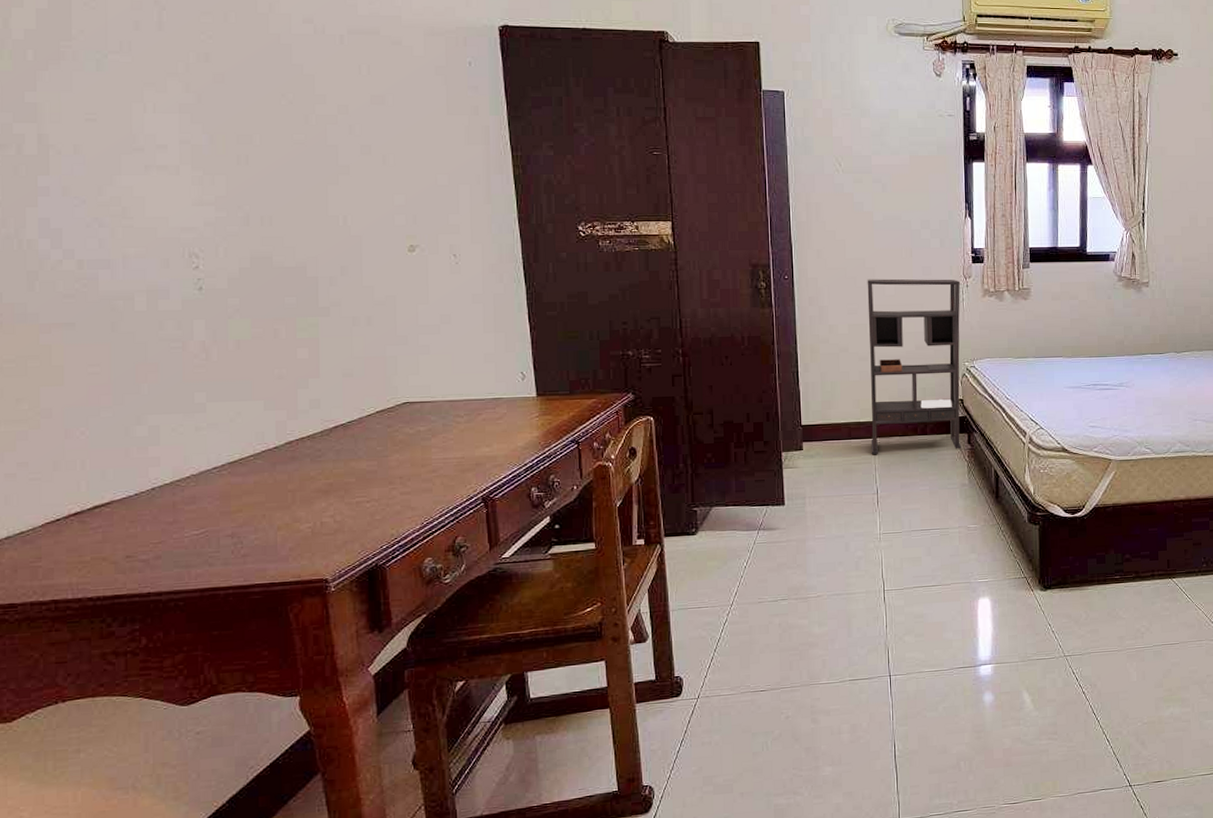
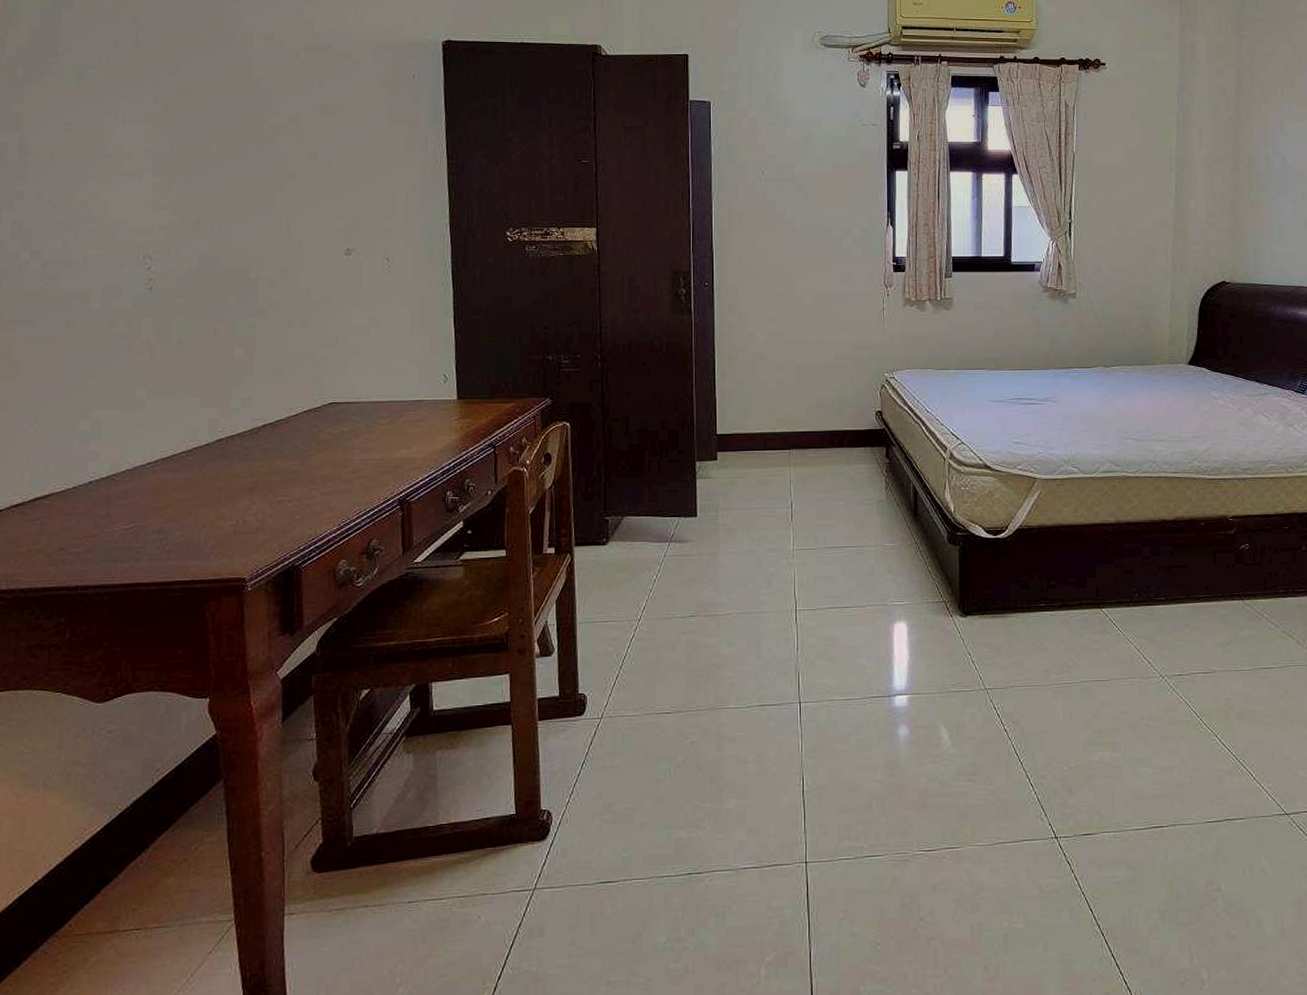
bookshelf: present [867,279,962,454] -> none [786,287,882,466]

